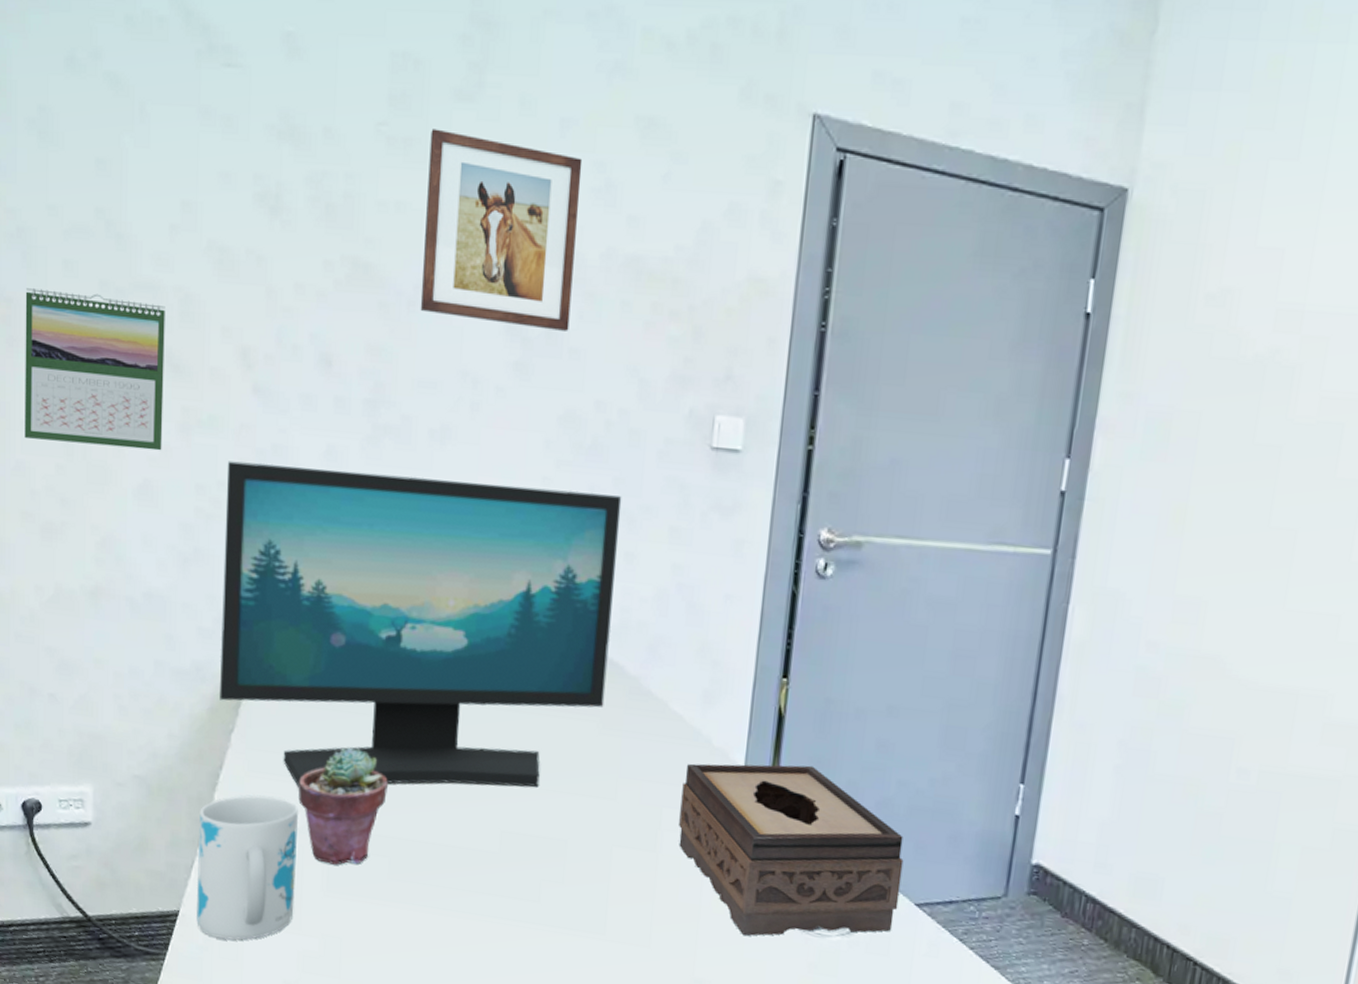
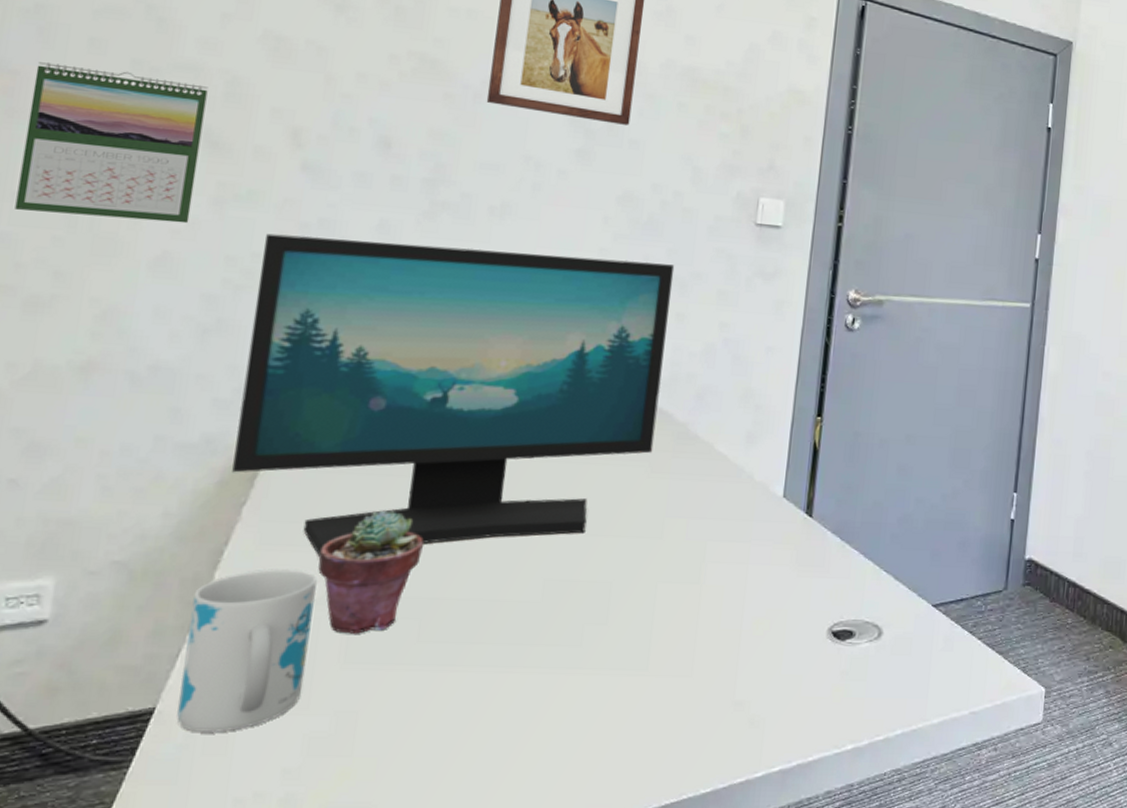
tissue box: present [679,763,904,937] -> none [721,491,922,654]

